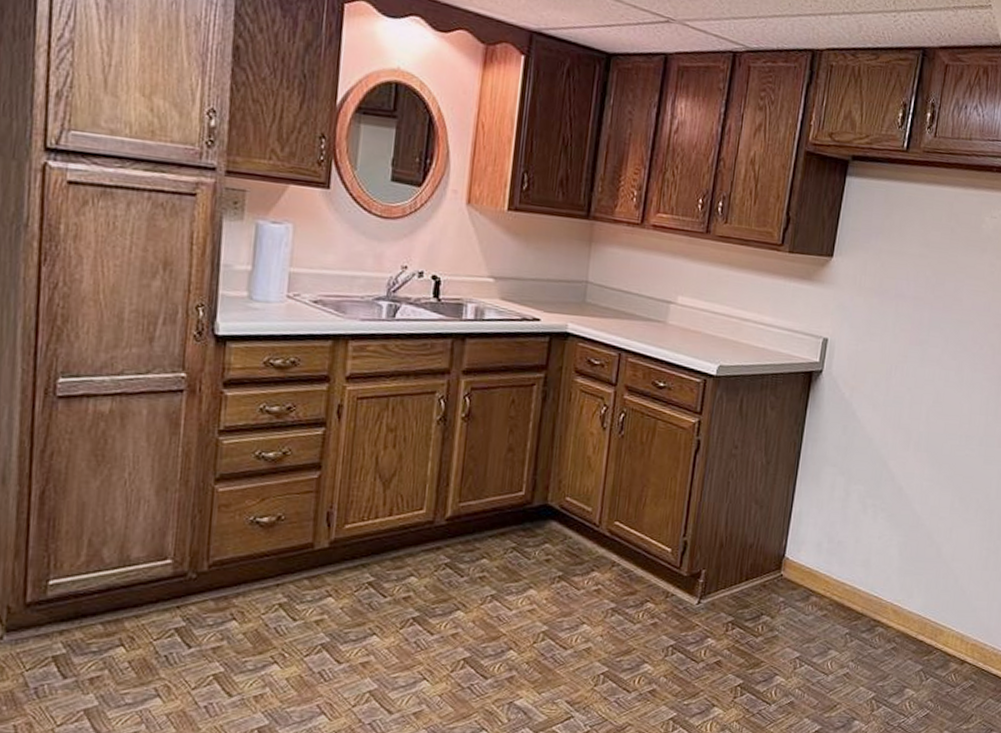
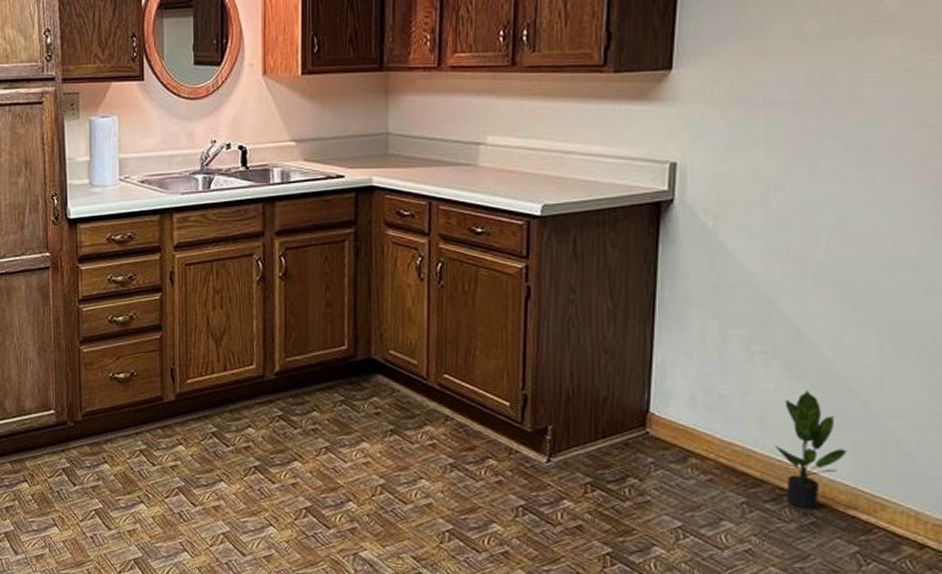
potted plant: none [874,538,923,637] -> present [775,390,848,510]

